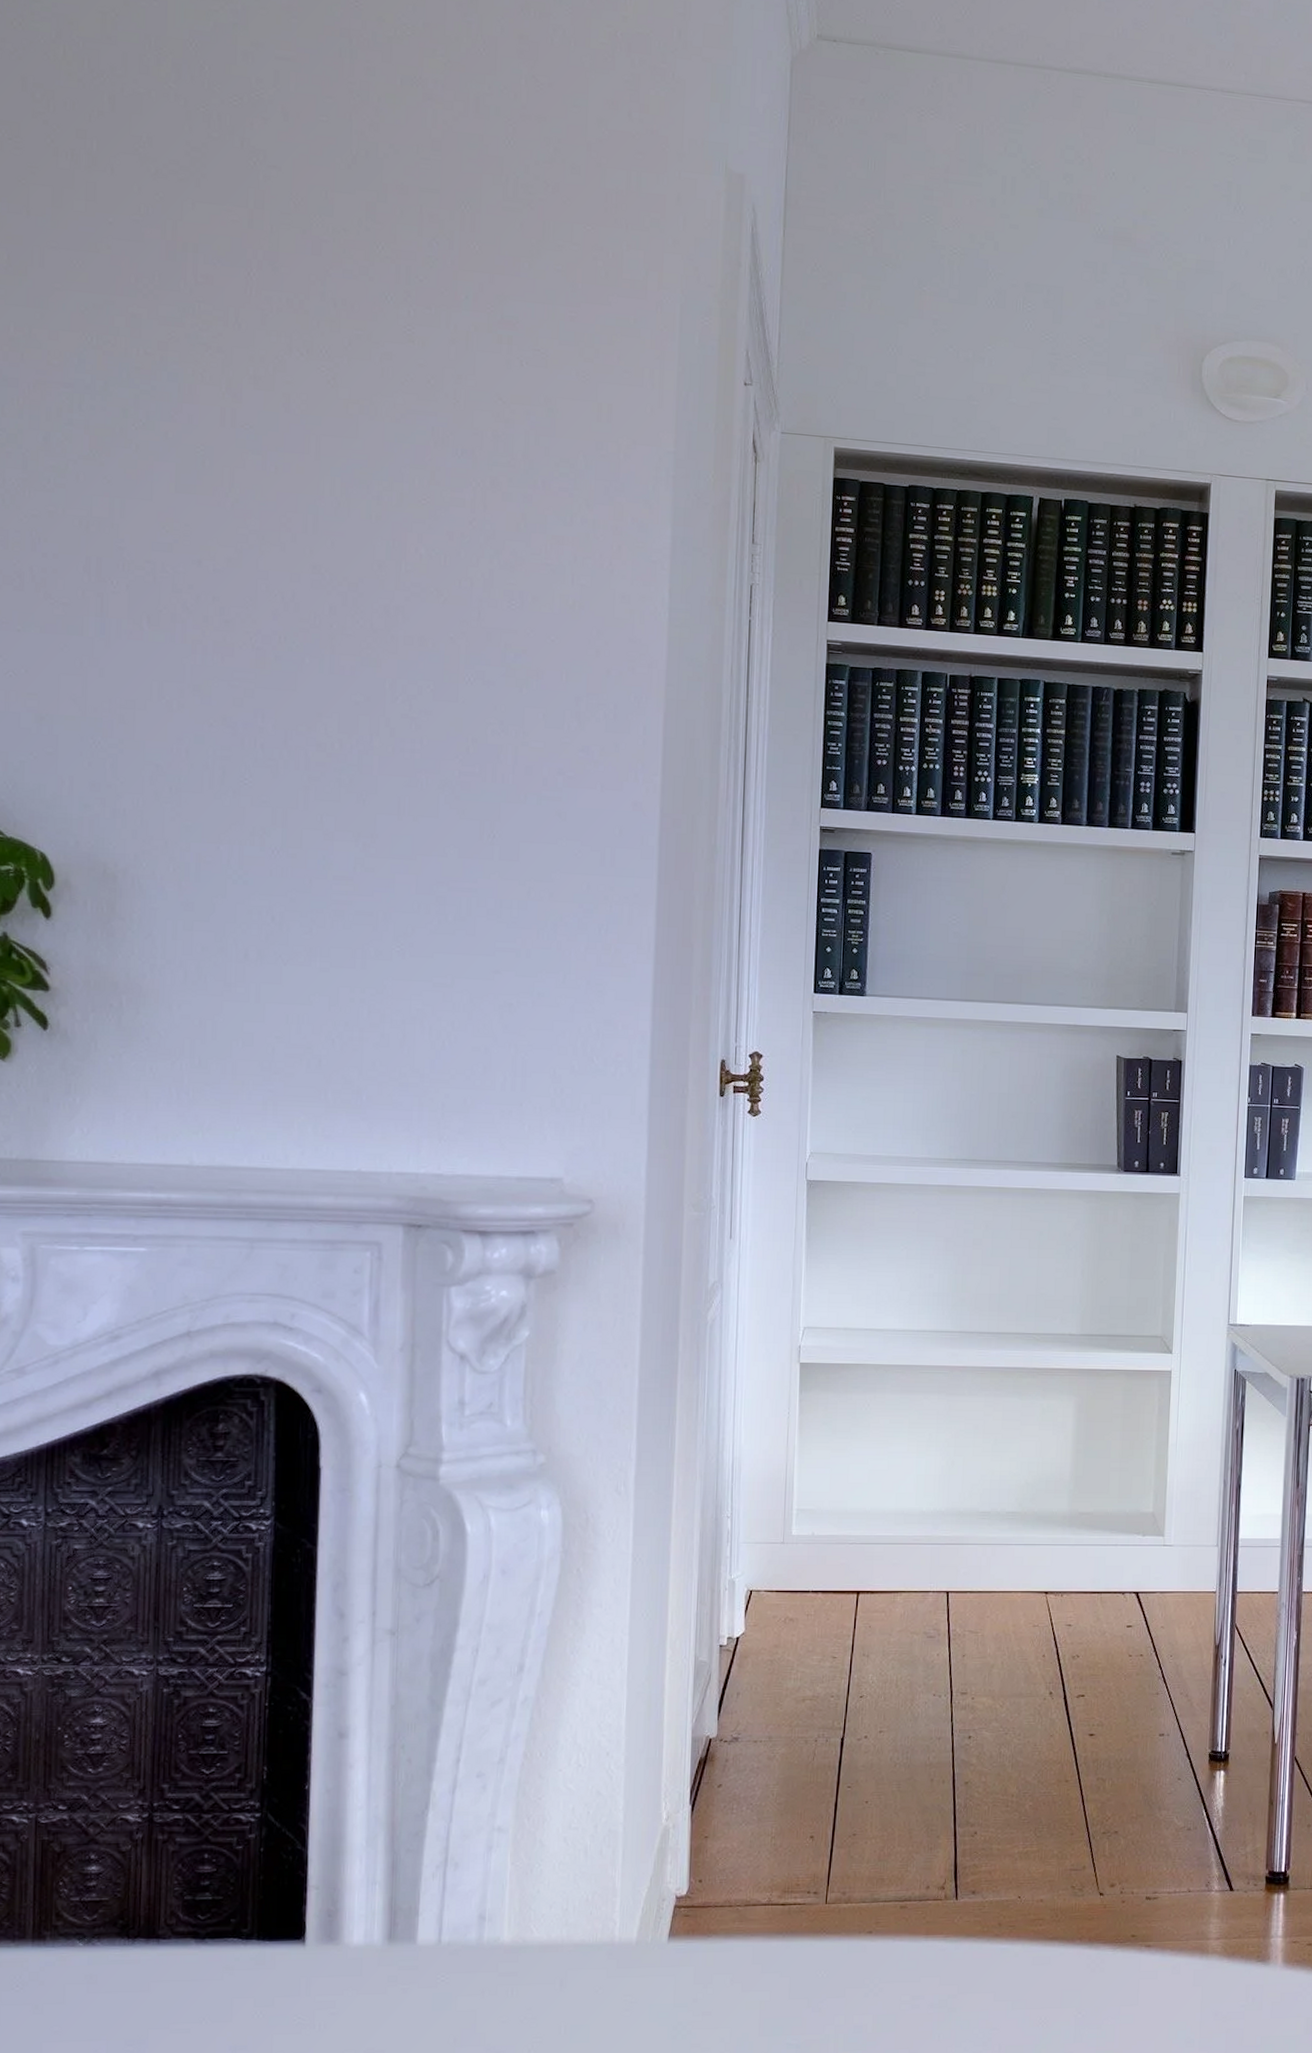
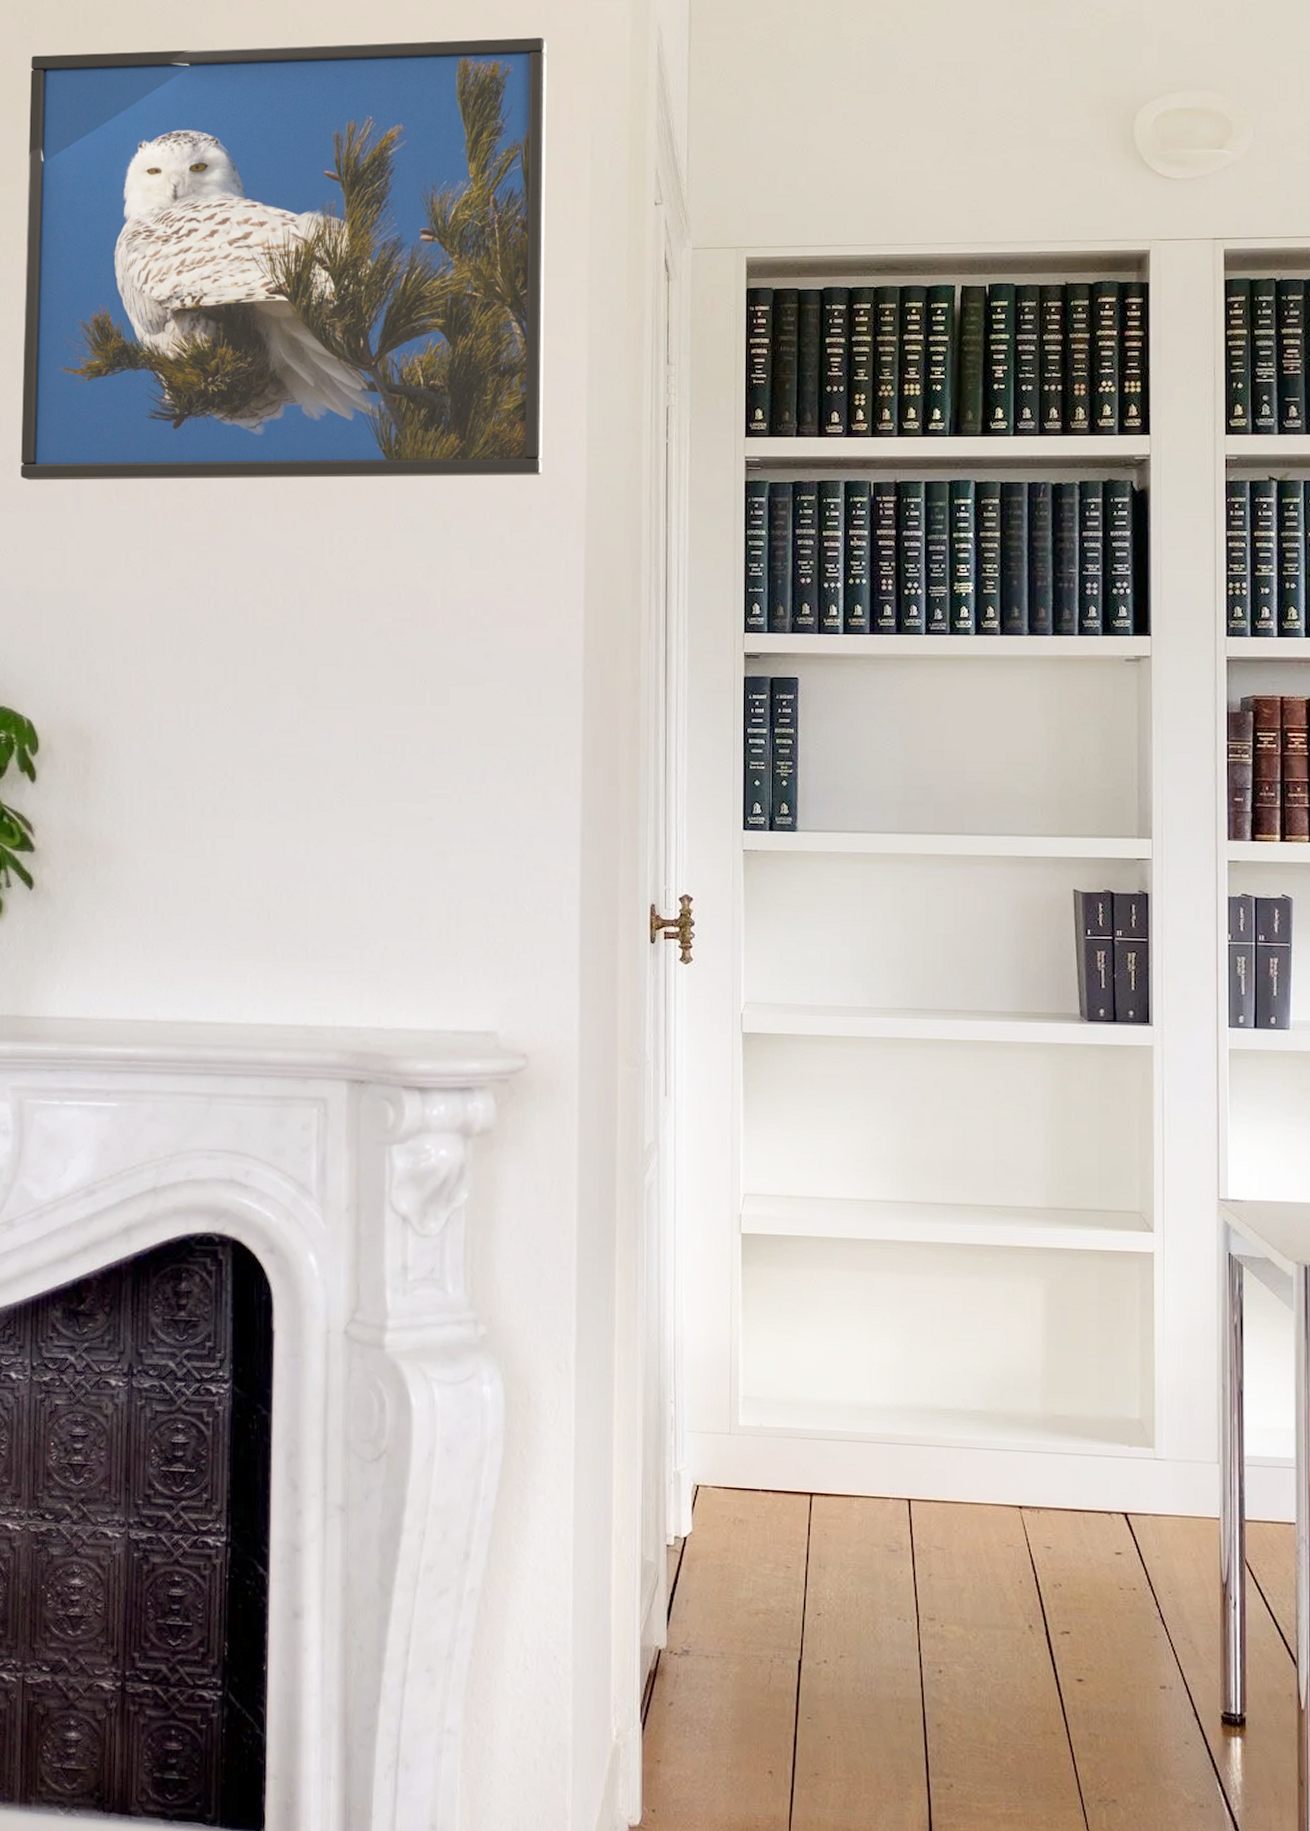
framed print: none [32,135,637,641] -> present [21,36,547,481]

